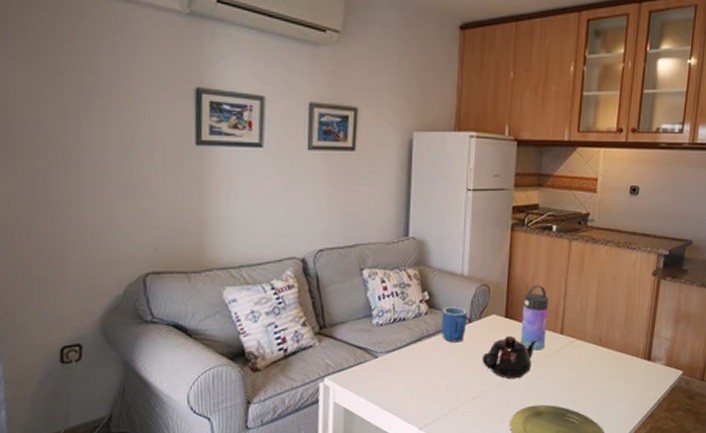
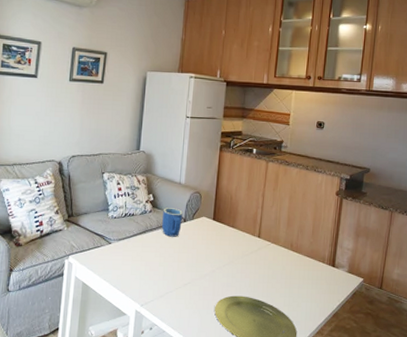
teapot: present [481,335,539,380] -> none [193,235,240,272]
water bottle: present [521,285,549,351] -> none [225,195,249,250]

